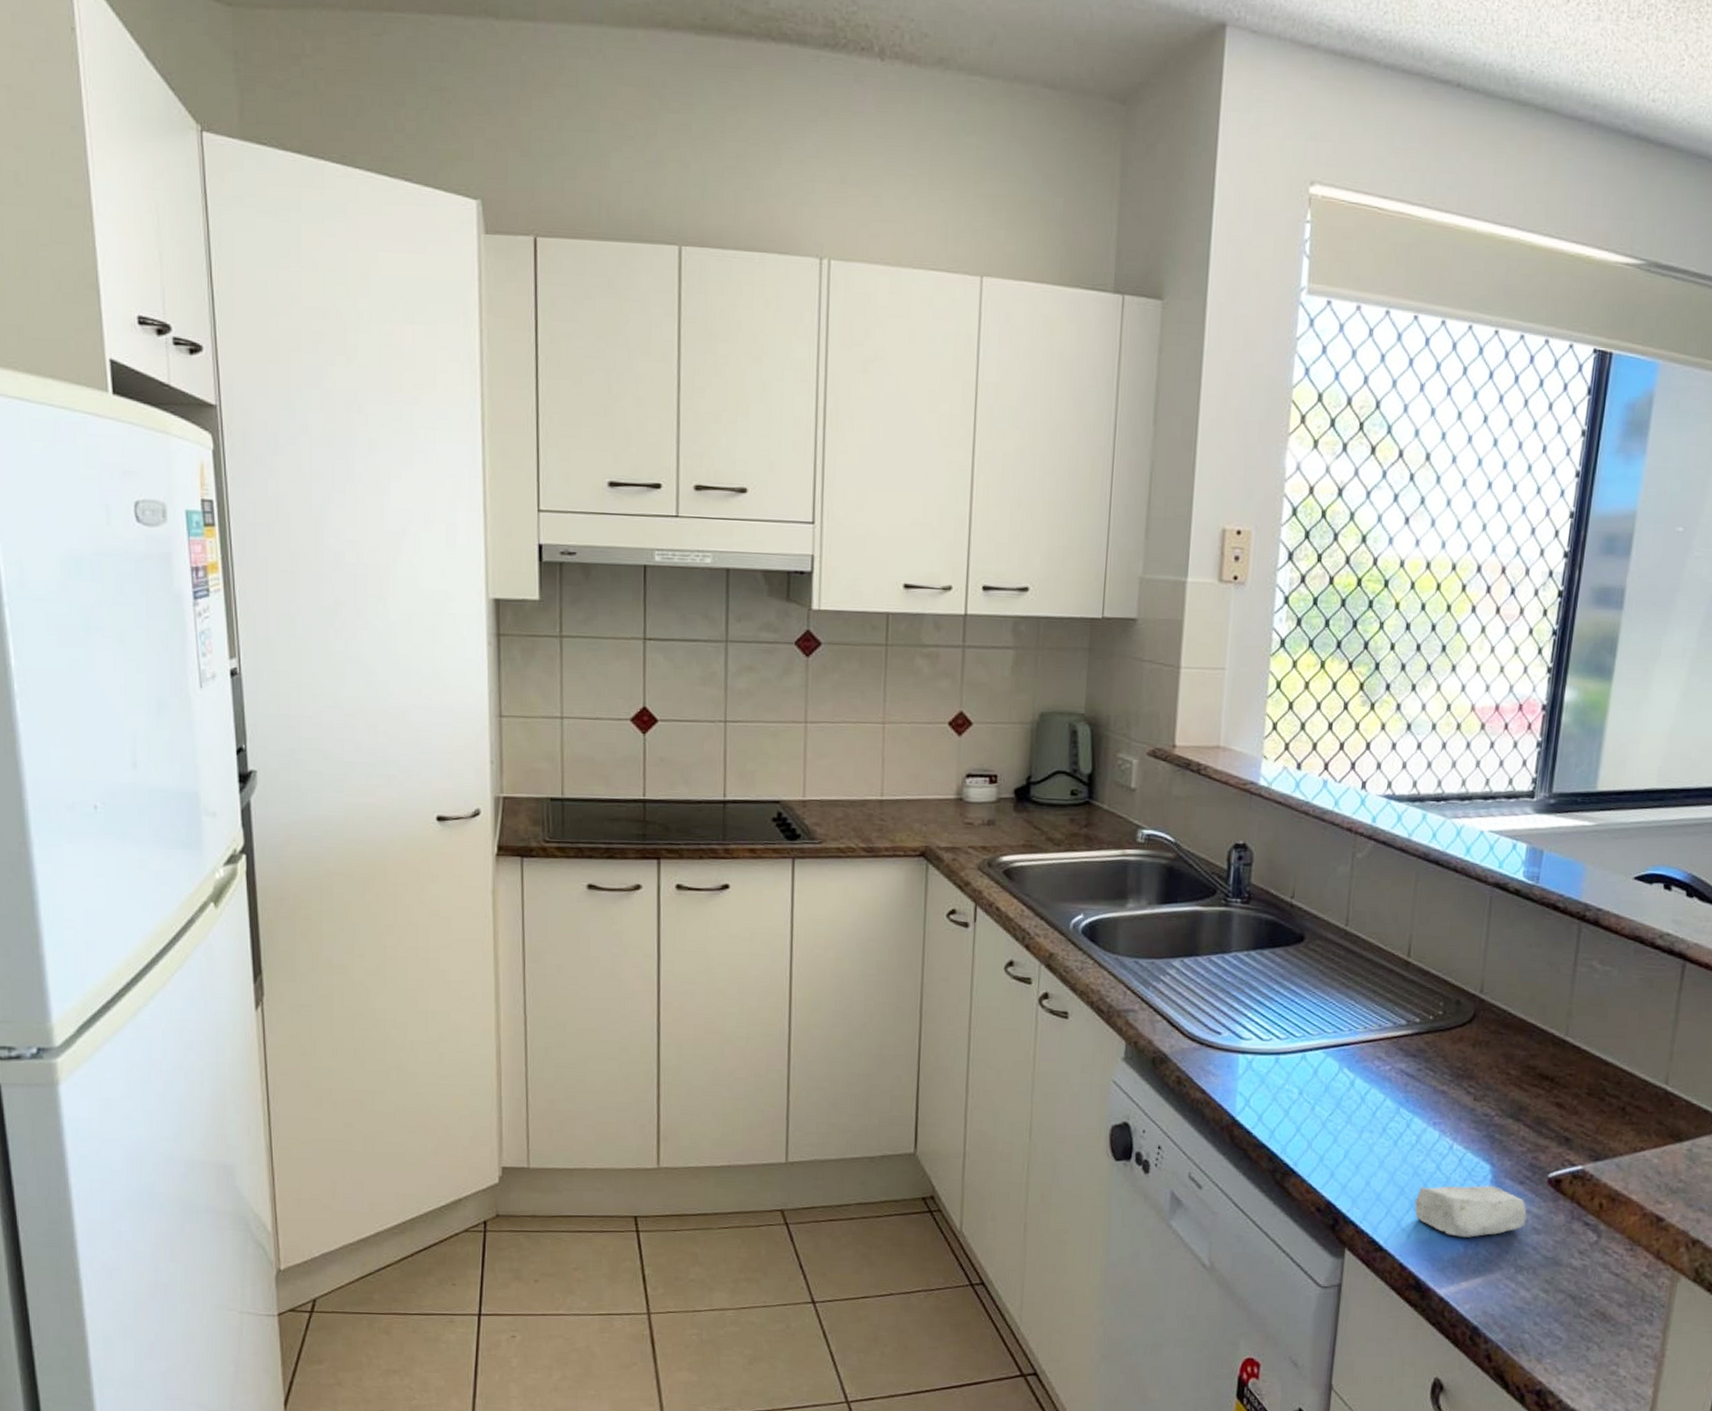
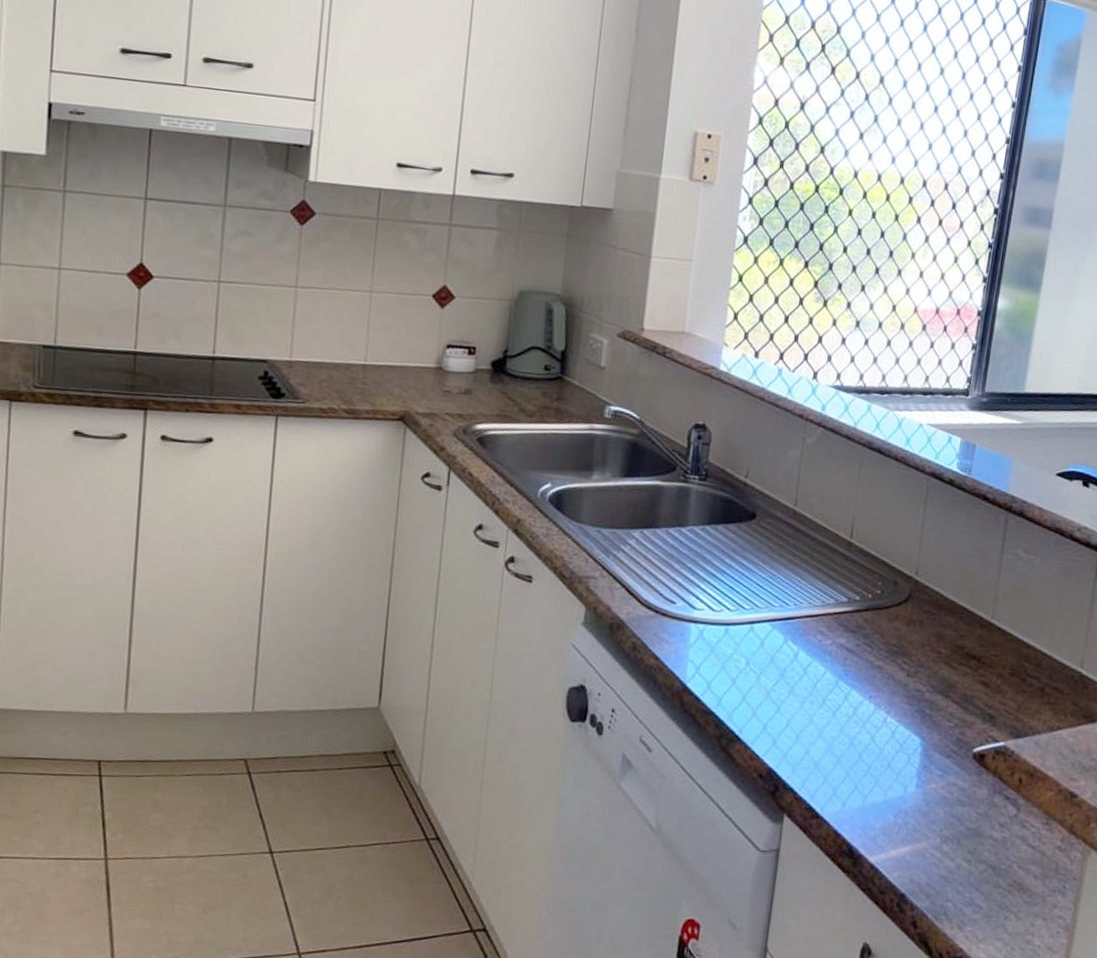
soap bar: present [1414,1185,1527,1237] -> none [849,757,953,807]

